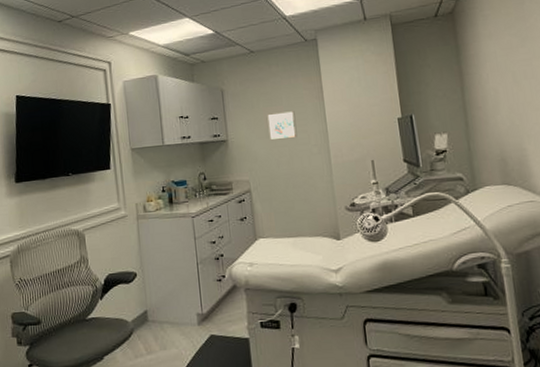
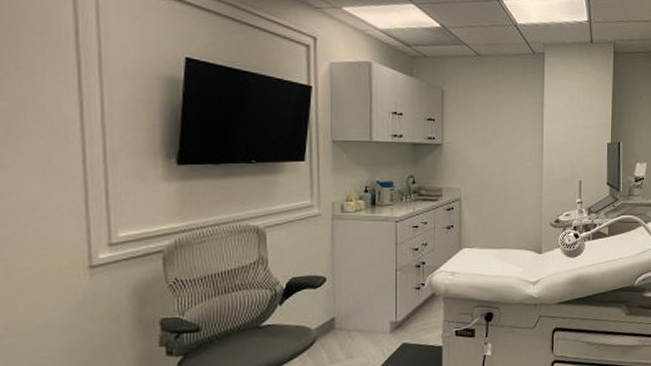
wall art: present [267,111,298,141] -> none [486,122,514,151]

